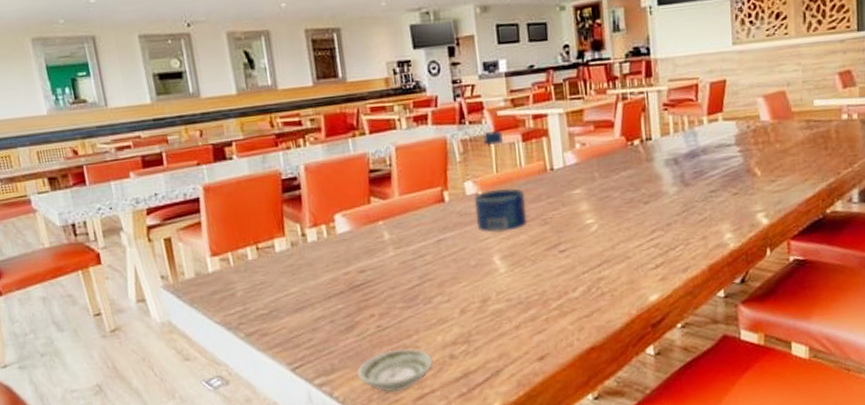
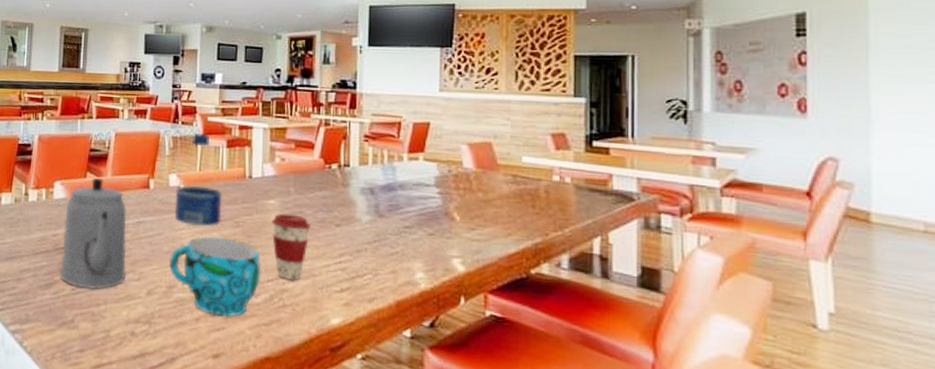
teapot: none [353,200,435,323] -> present [60,177,127,290]
saucer: present [357,347,433,393] -> none [47,313,115,356]
cup: none [478,237,577,320] -> present [168,237,261,317]
coffee cup: none [579,200,620,268] -> present [271,213,311,281]

